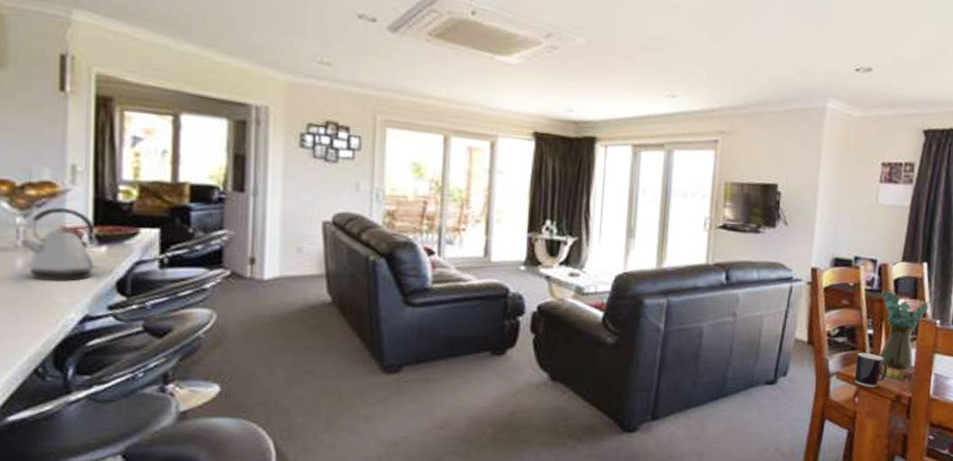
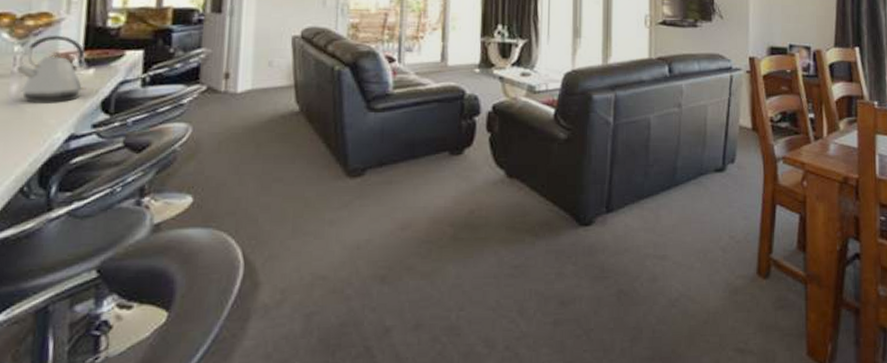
mug: present [854,352,888,388] -> none [800,136,832,171]
vase: present [879,285,930,380] -> none [818,71,865,162]

